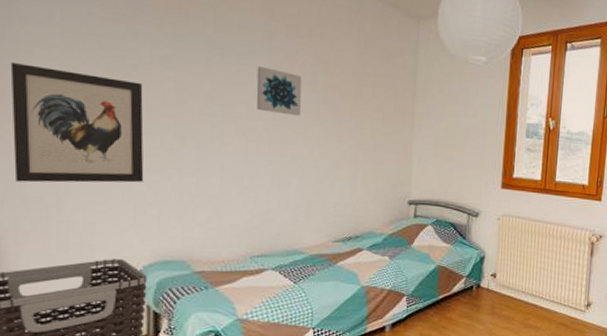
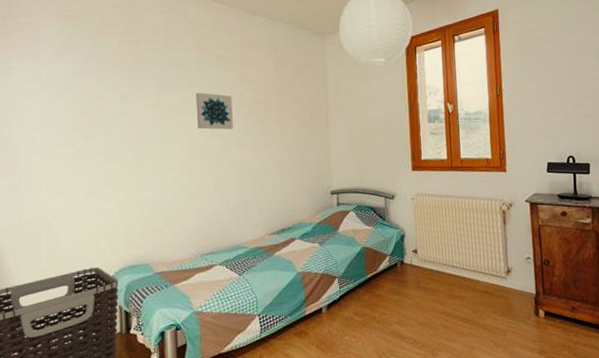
wall art: present [10,63,144,183] -> none [10,116,112,211]

